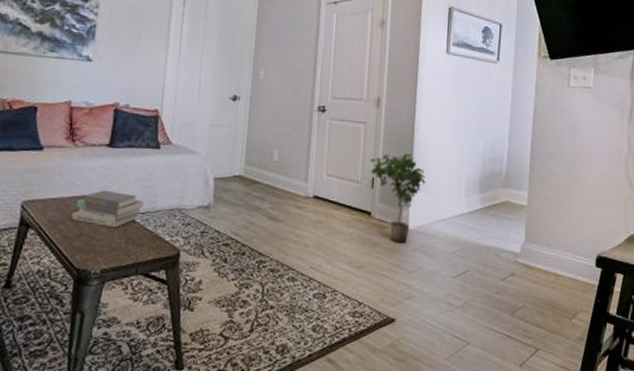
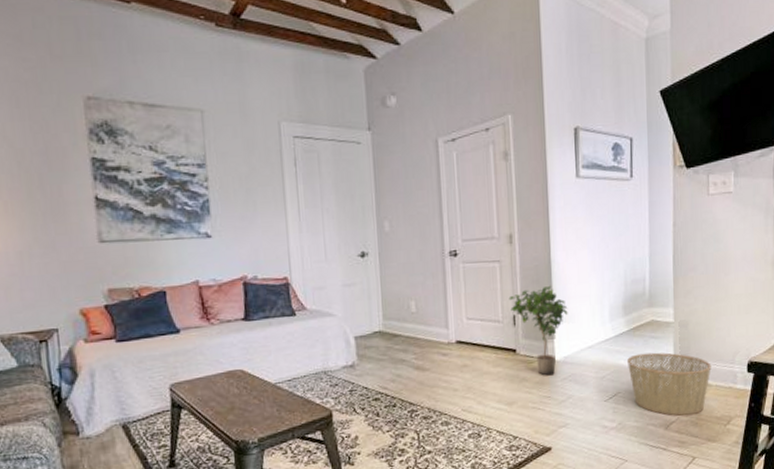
books: present [72,190,143,228] -> none [221,362,289,399]
basket: none [479,233,561,304] -> present [627,352,711,416]

